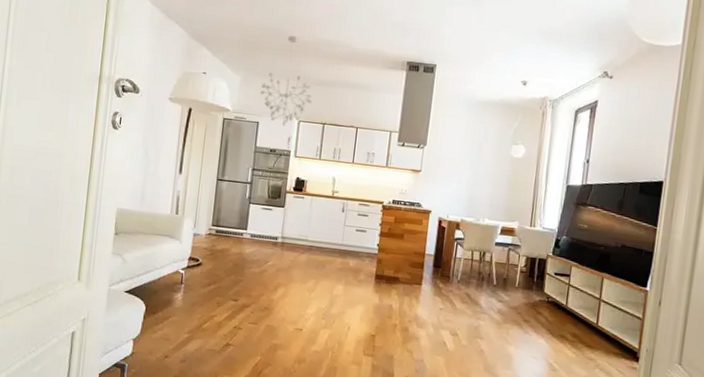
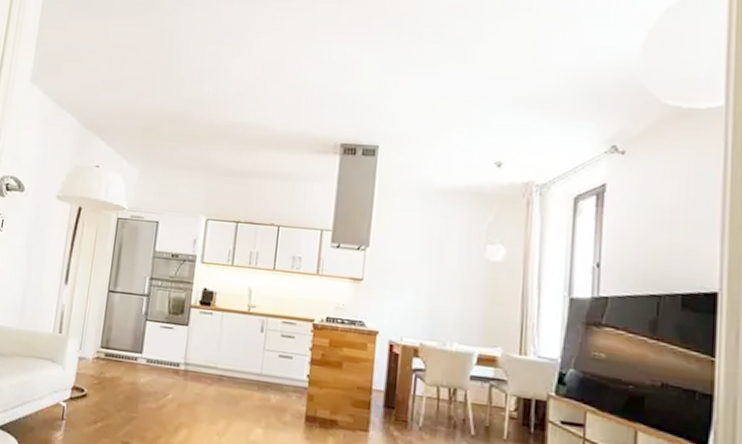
chandelier: present [260,36,312,126] -> none [161,120,223,226]

